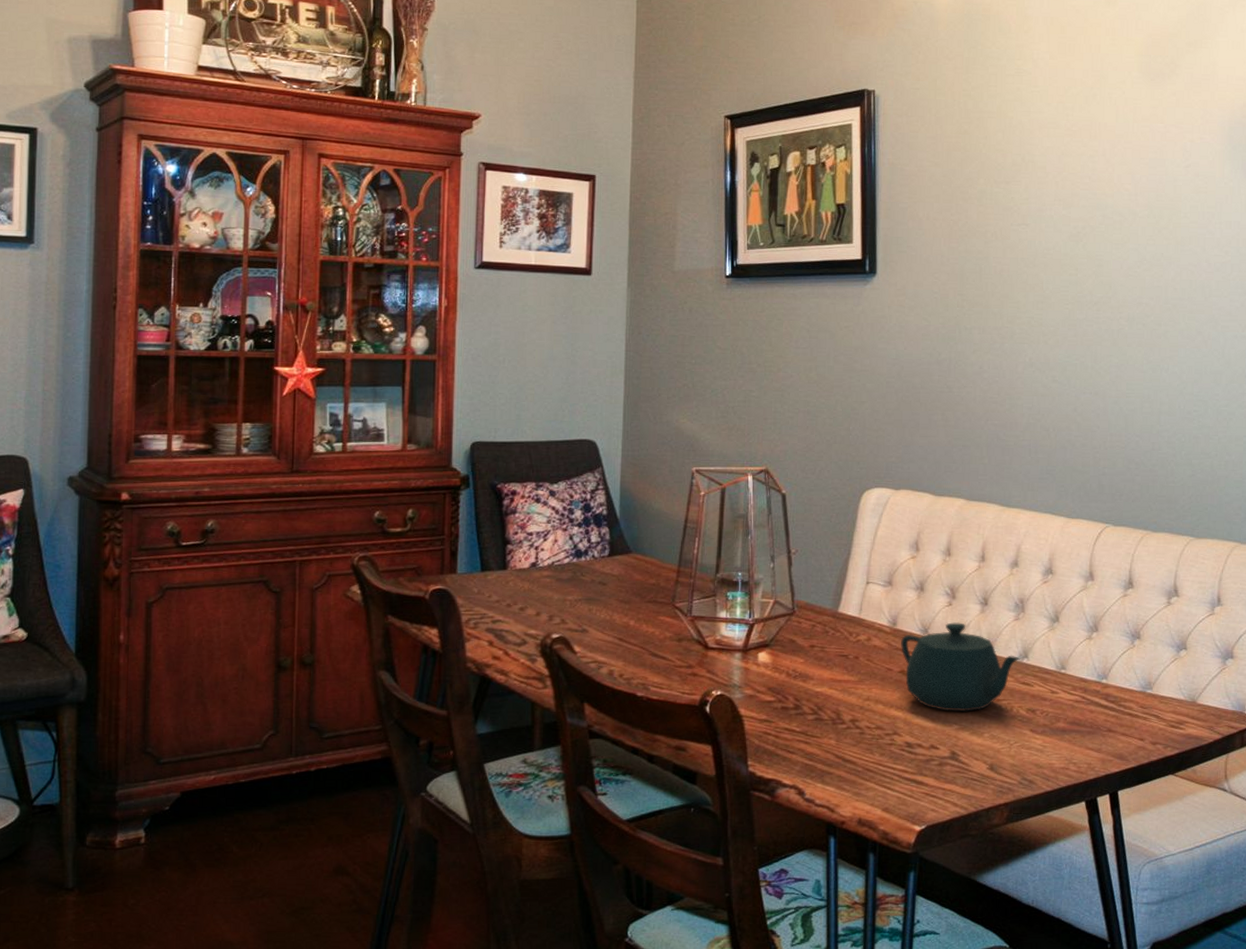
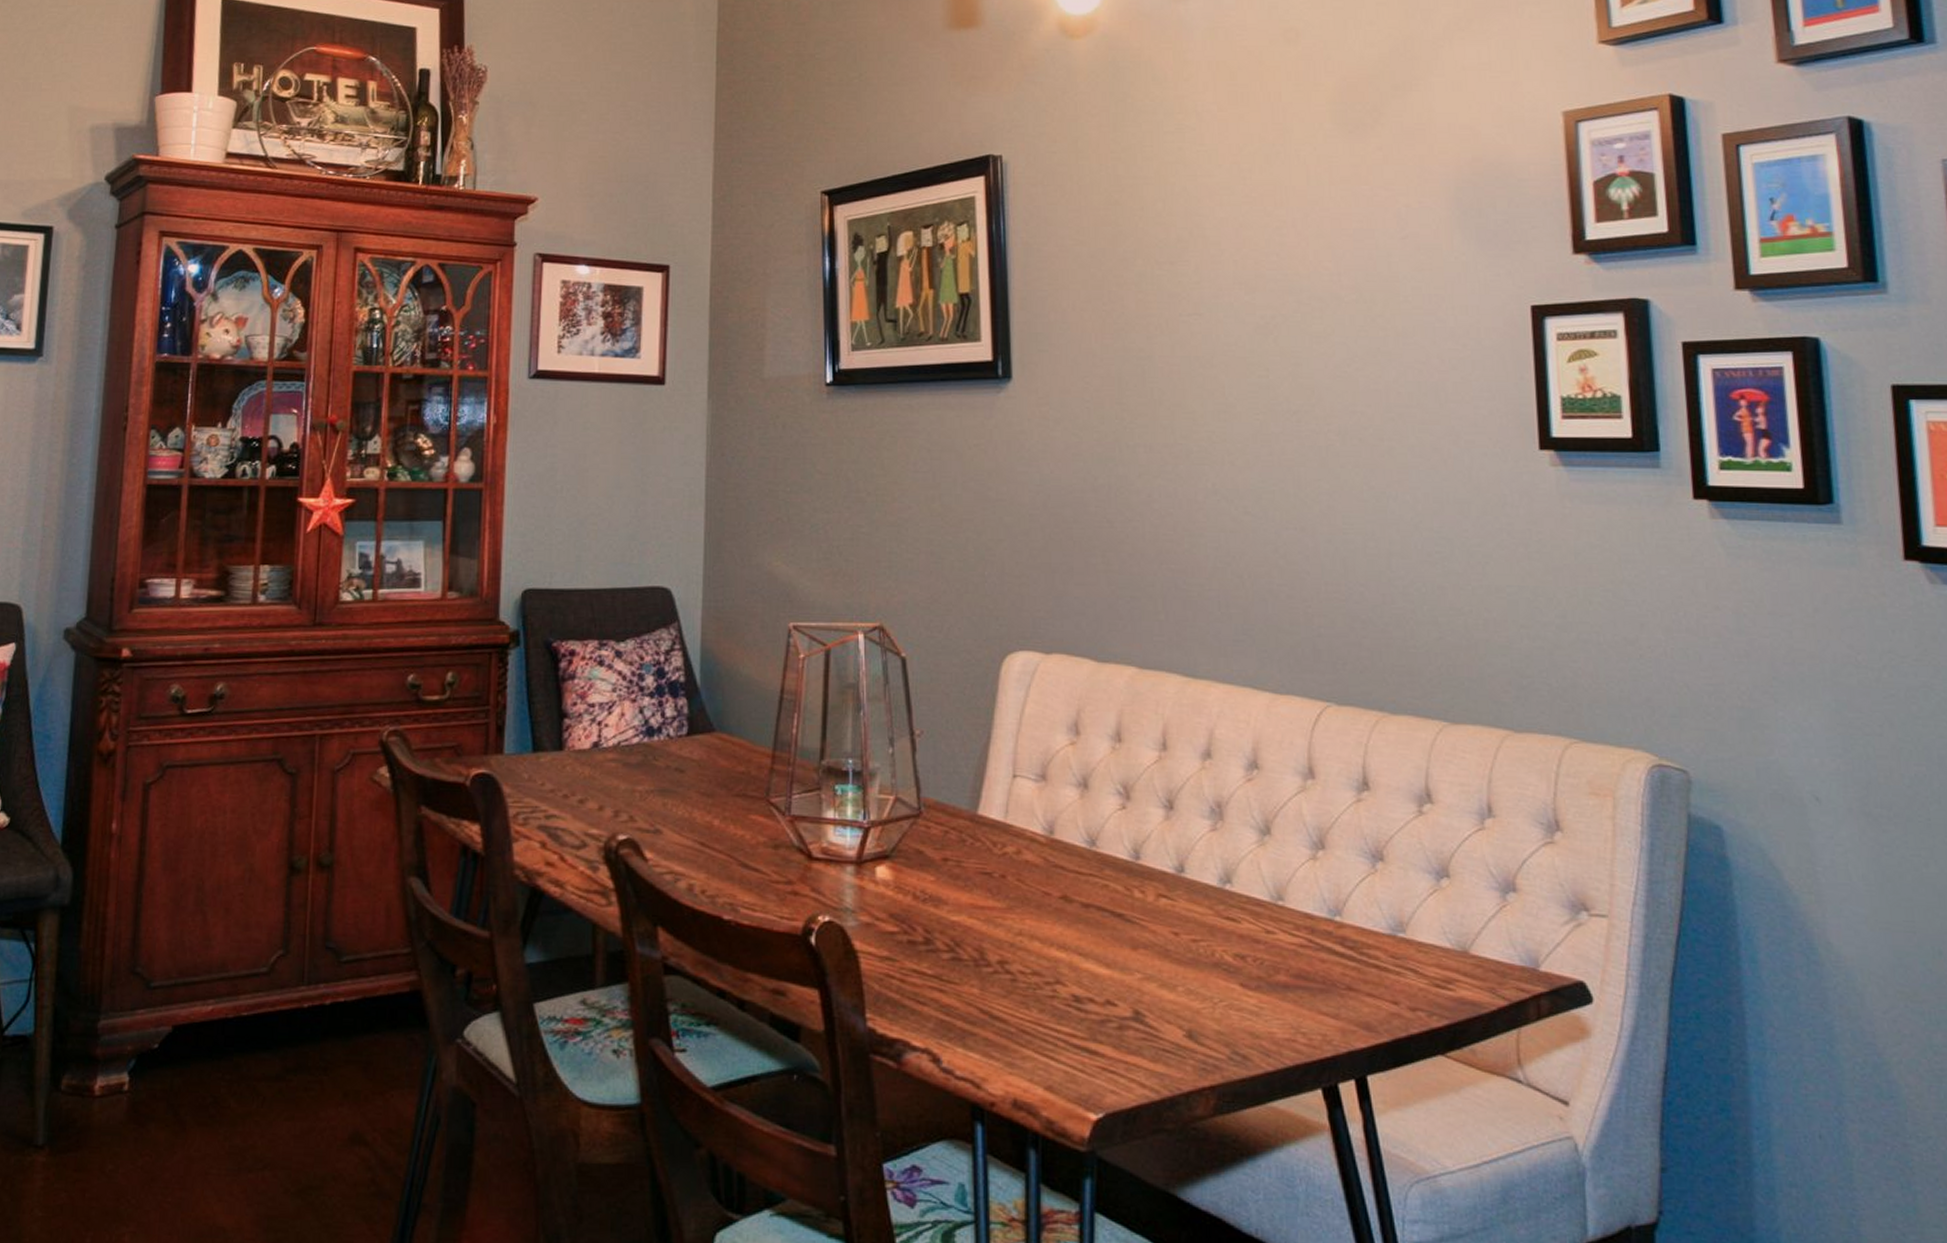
teapot: present [901,622,1021,712] -> none [1061,832,1222,955]

